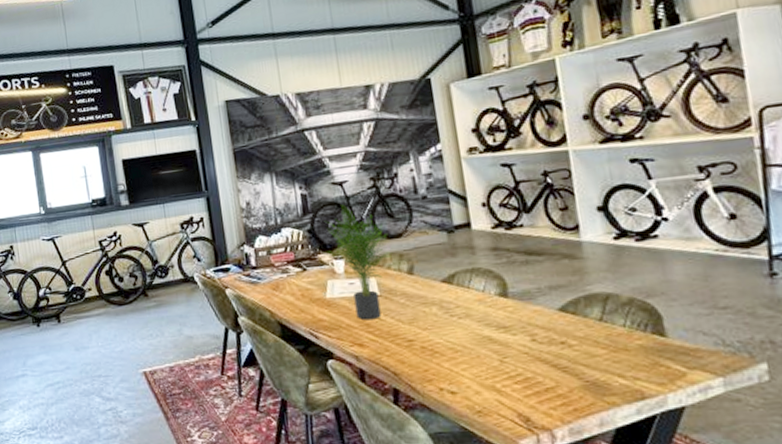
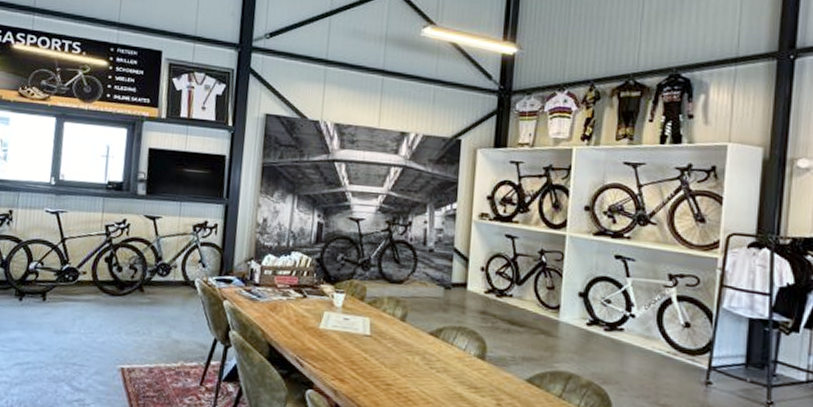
potted plant: present [325,205,392,320] -> none [331,242,390,358]

